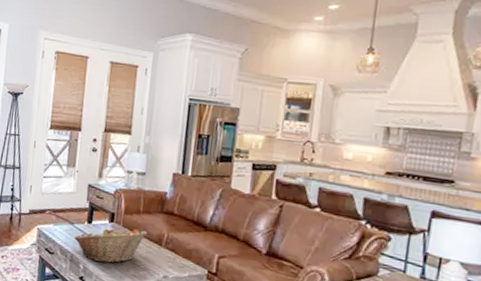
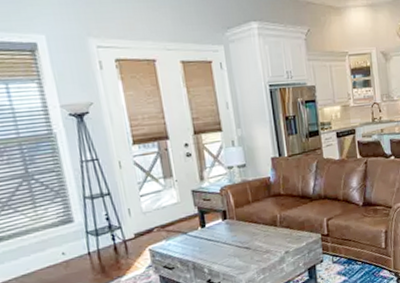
fruit basket: present [74,227,148,263] -> none [191,217,262,262]

